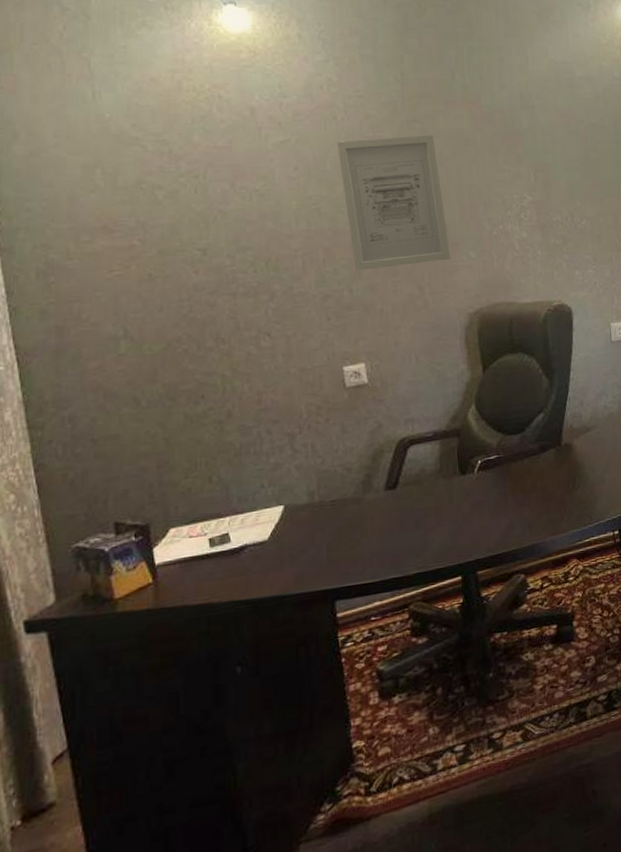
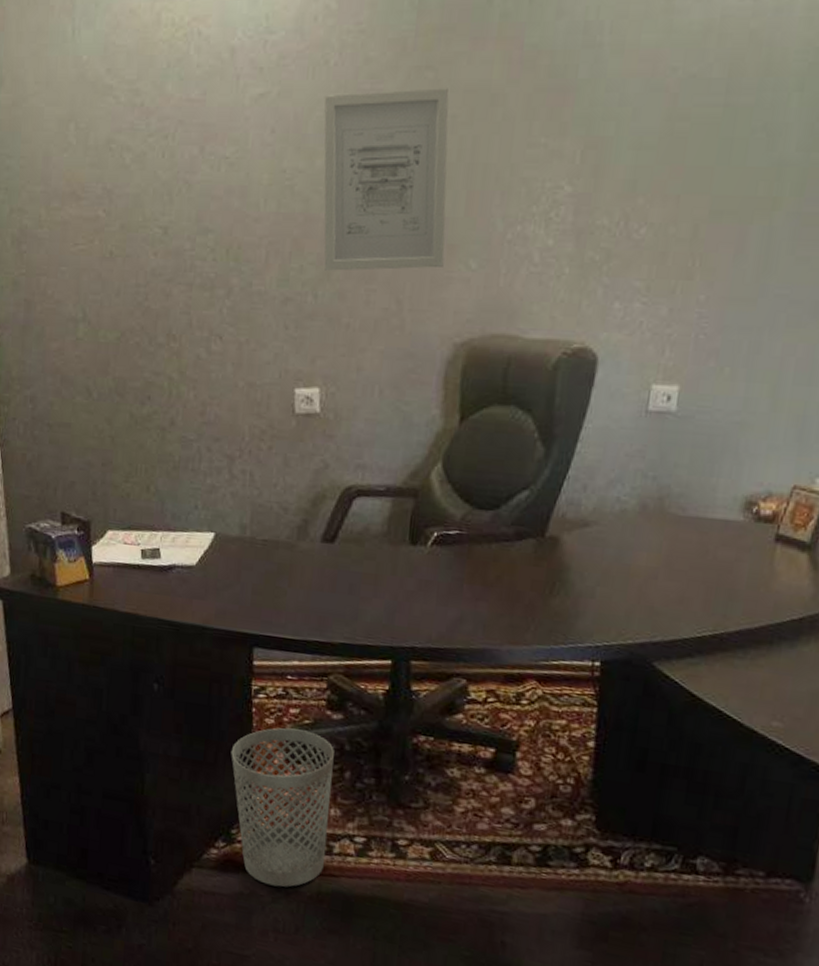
wastebasket: none [326,662,432,830] -> present [231,727,334,888]

